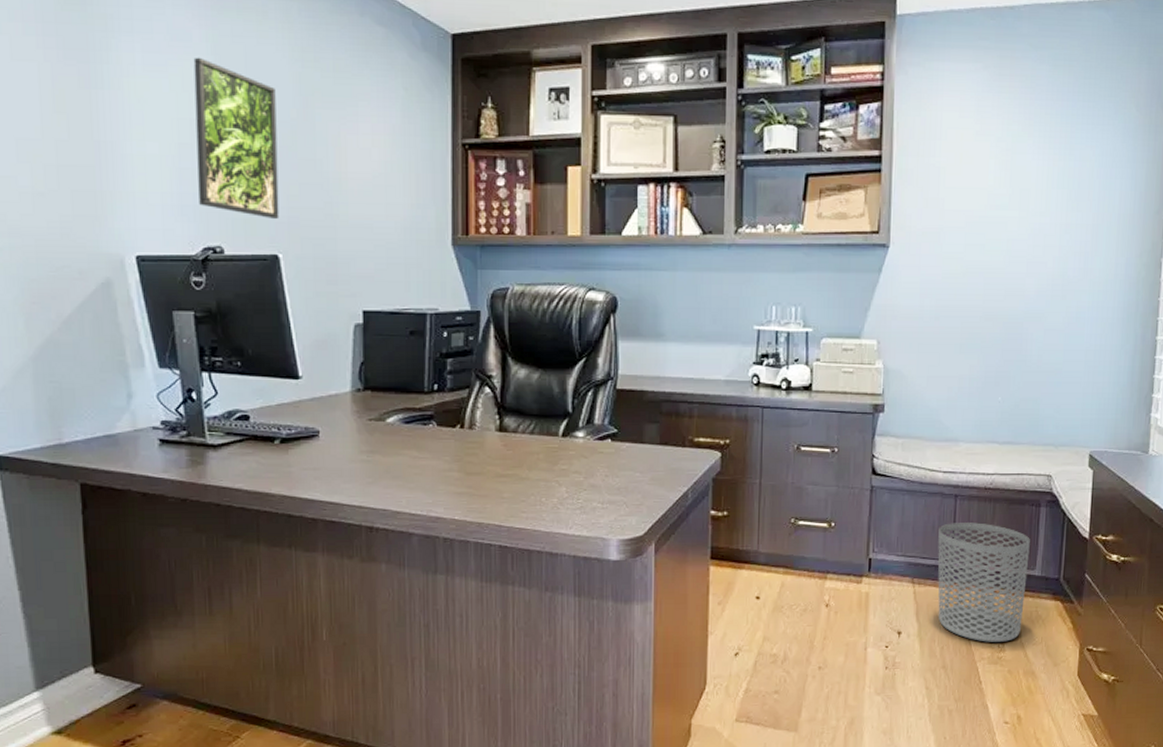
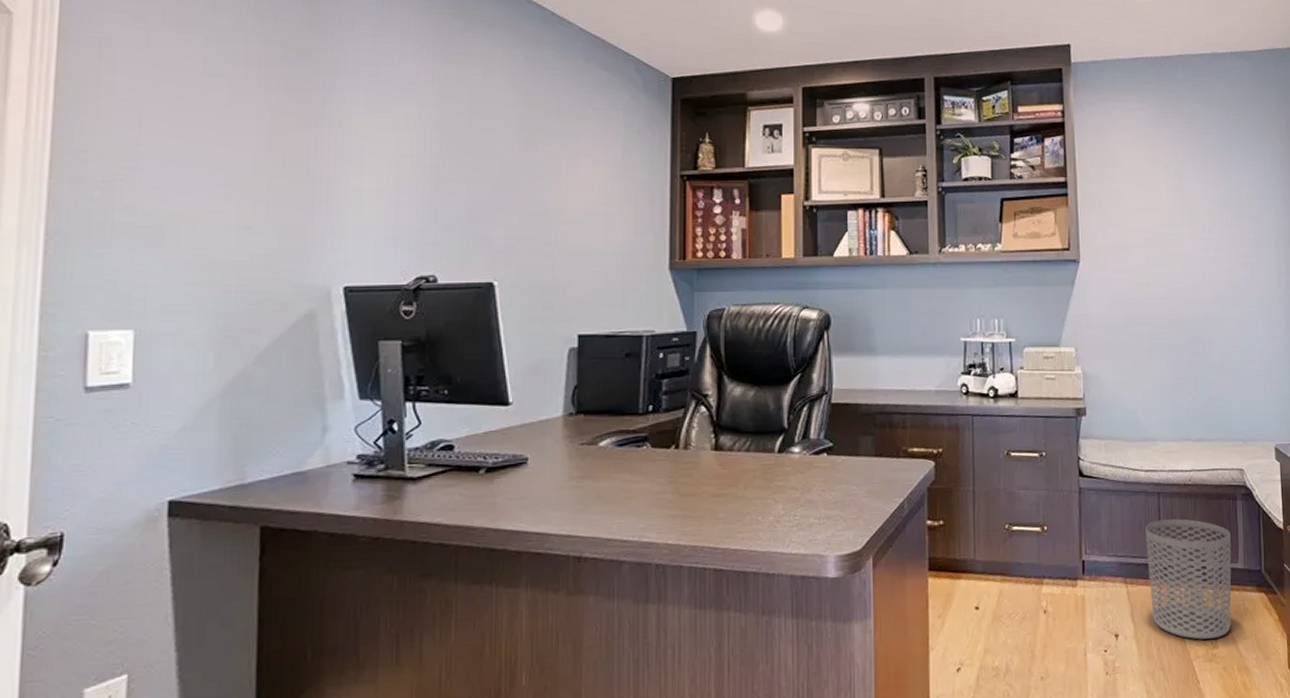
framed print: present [193,57,280,219] -> none [414,98,499,247]

